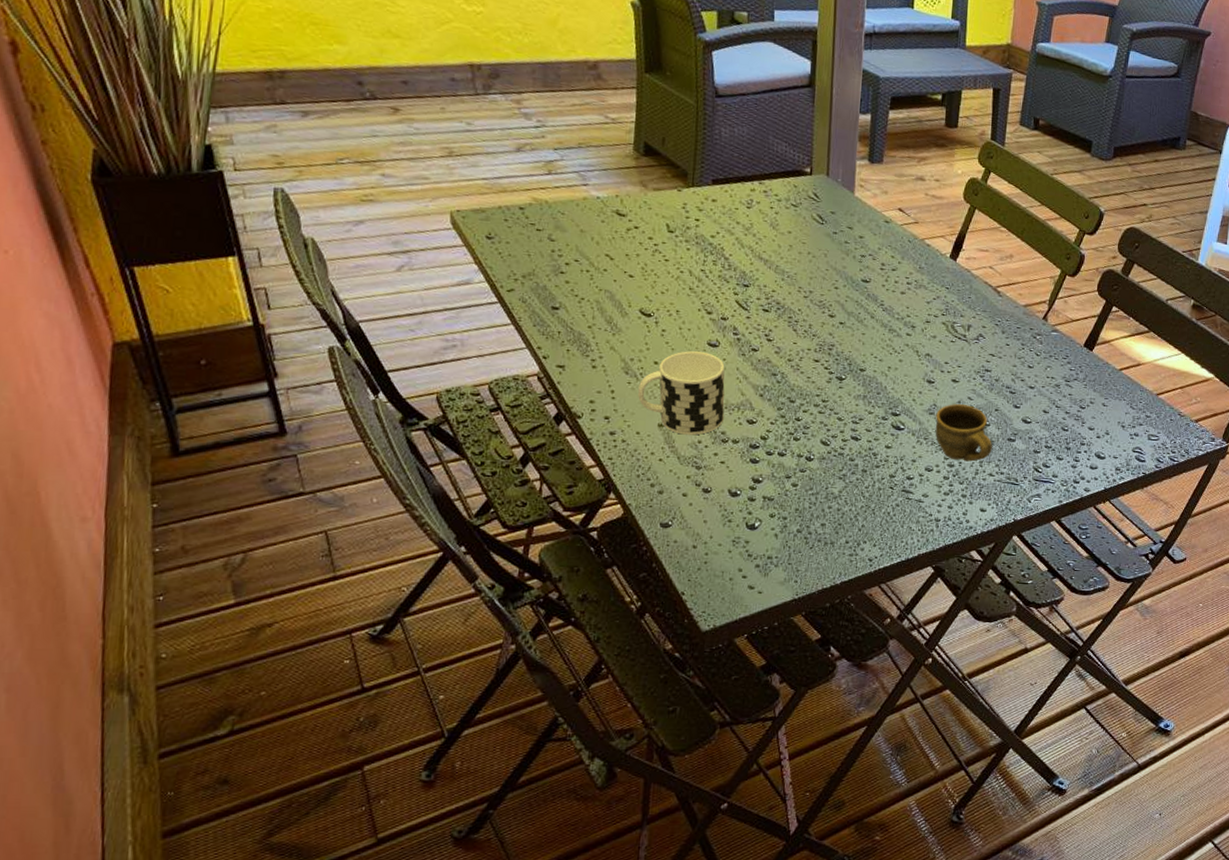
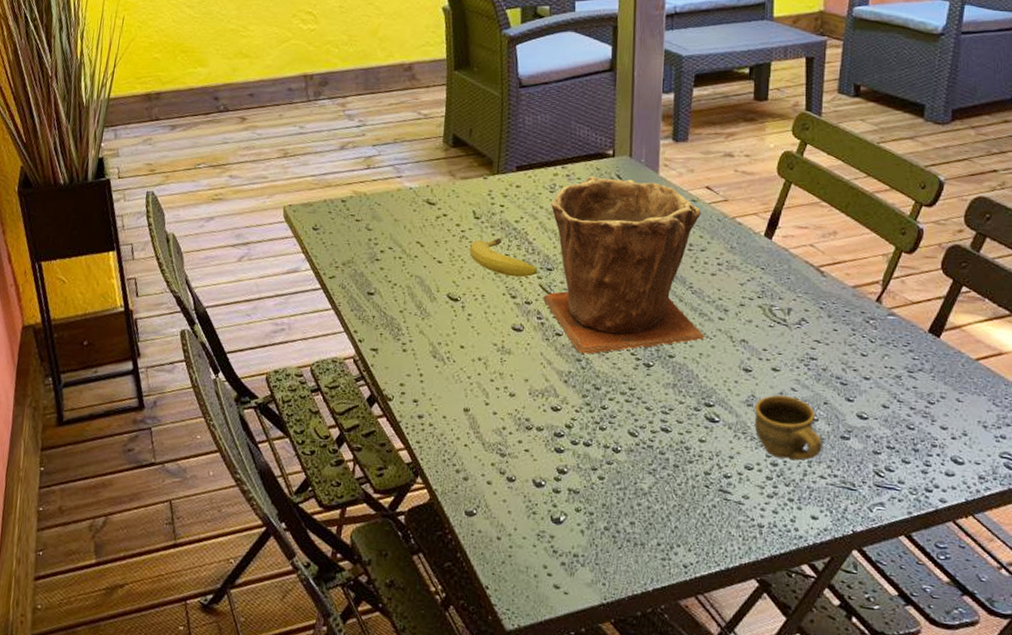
cup: present [638,351,725,436] -> none [445,335,529,422]
fruit: none [662,252,734,294] -> present [469,237,538,278]
plant pot: none [739,193,894,369] -> present [543,176,706,355]

